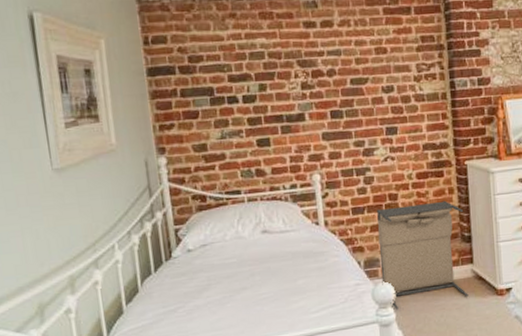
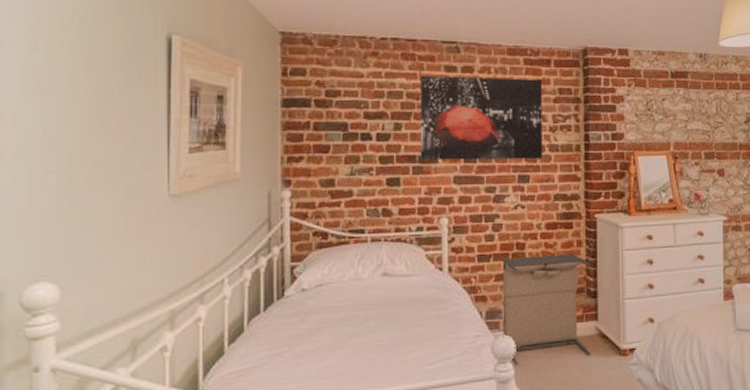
wall art: none [280,28,409,120] -> present [420,76,543,160]

